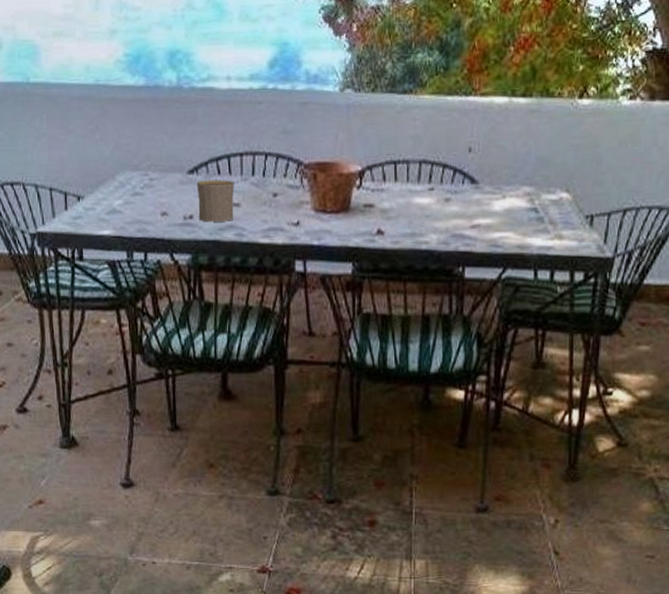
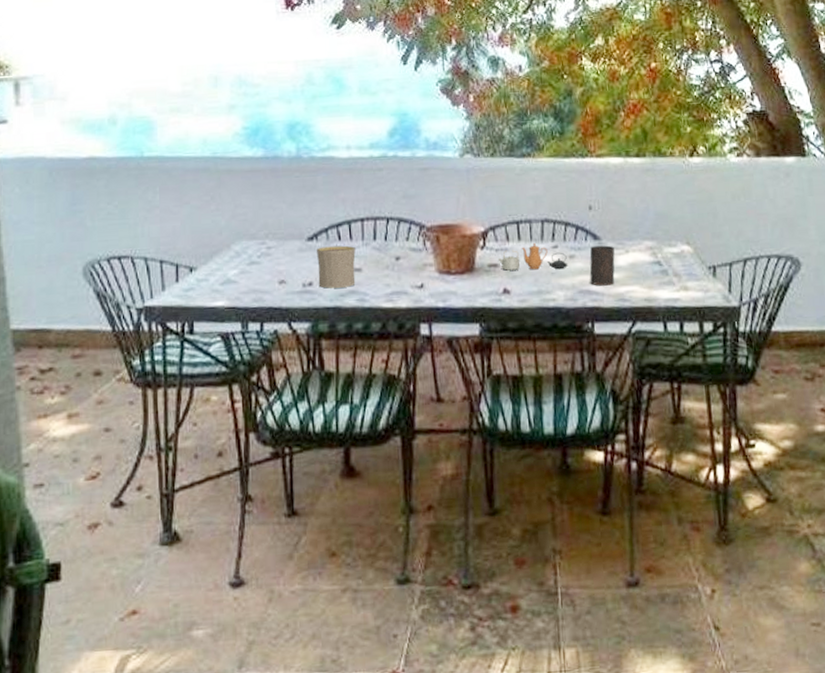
teapot: none [373,184,443,213] -> present [497,242,568,271]
cup: none [464,189,491,231] -> present [589,245,615,286]

